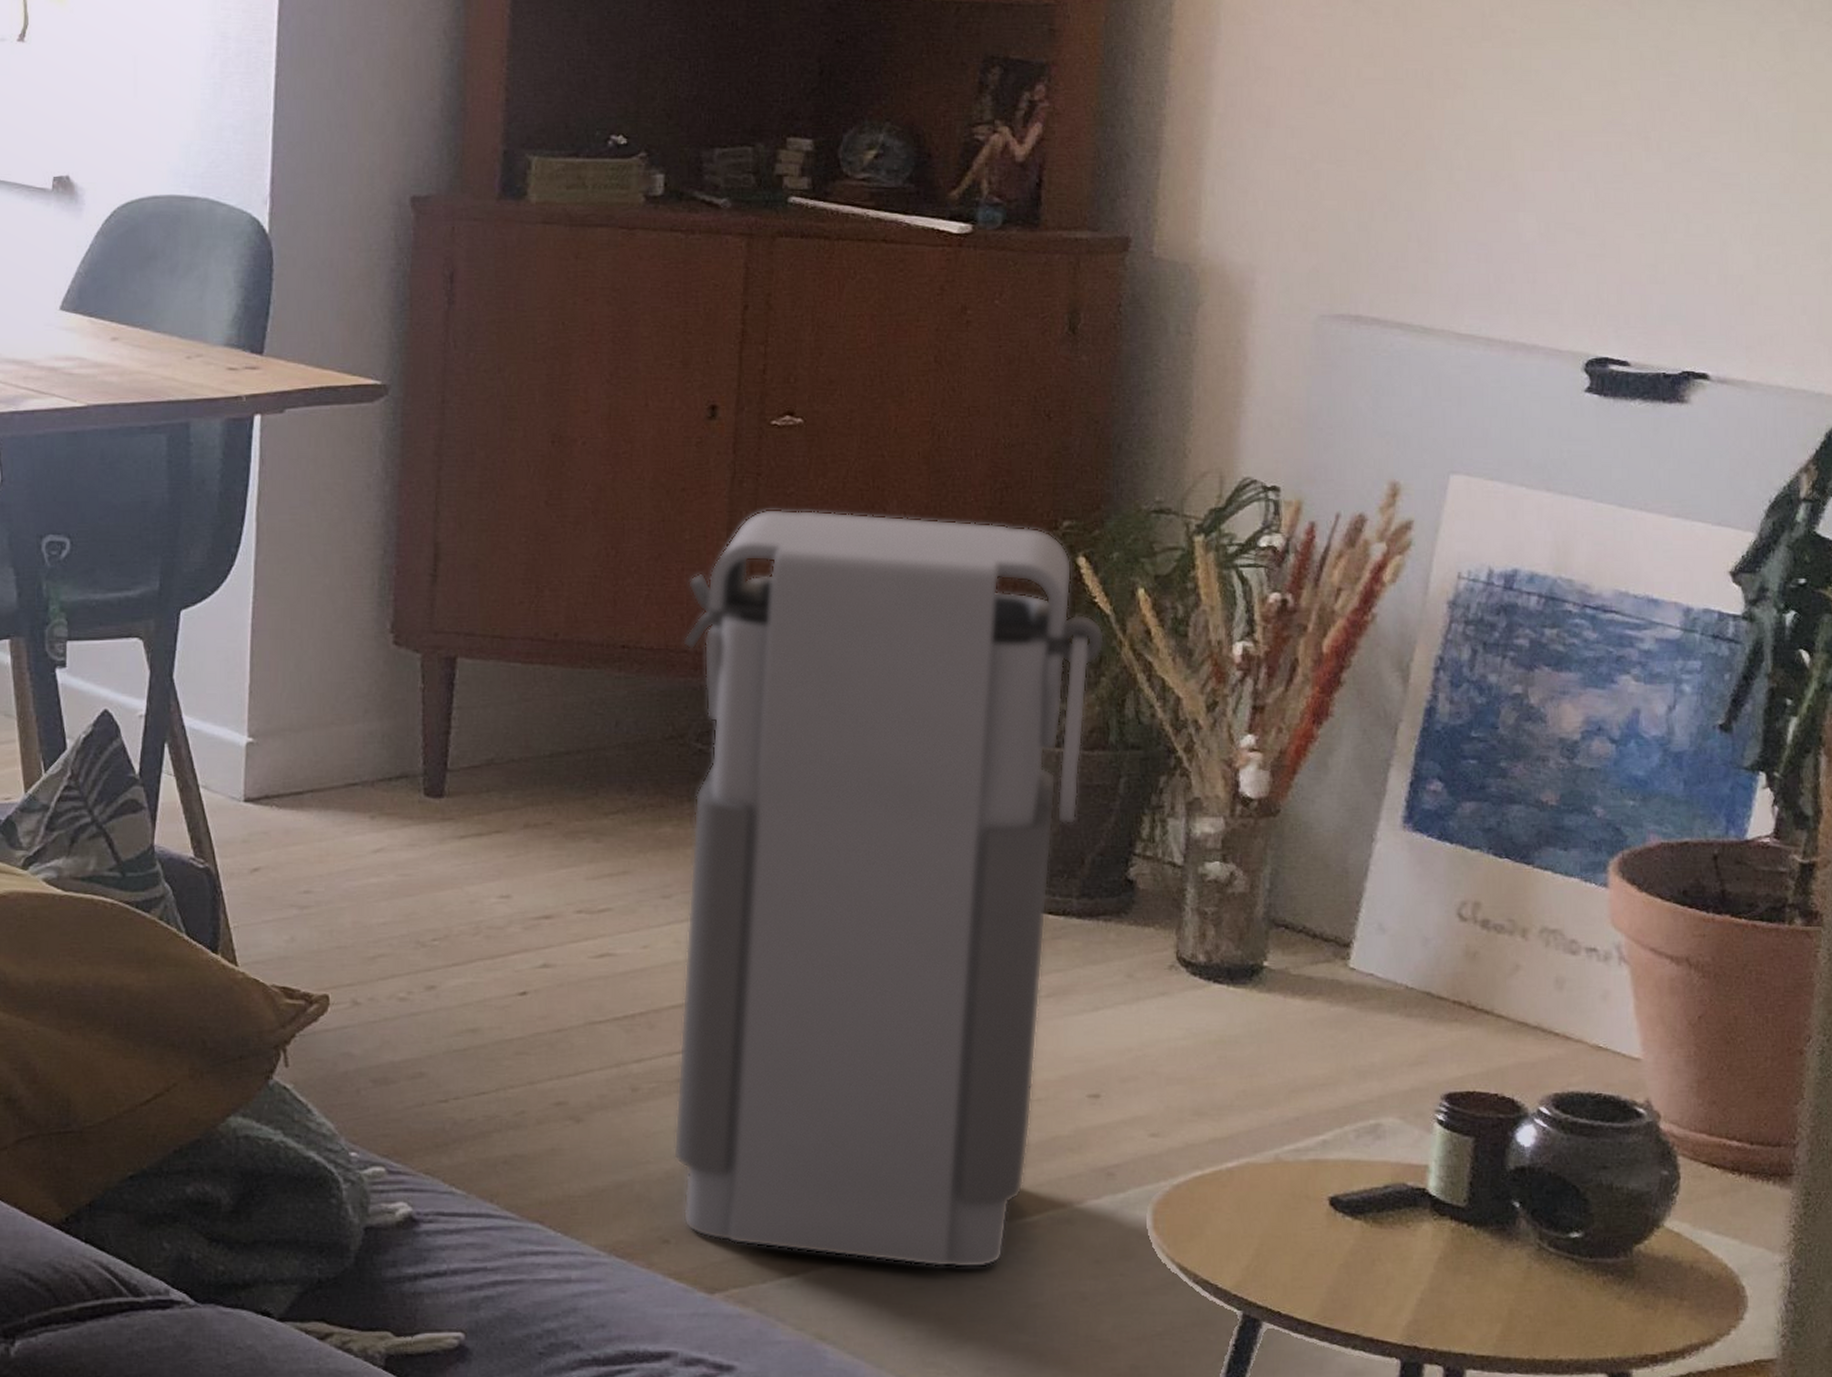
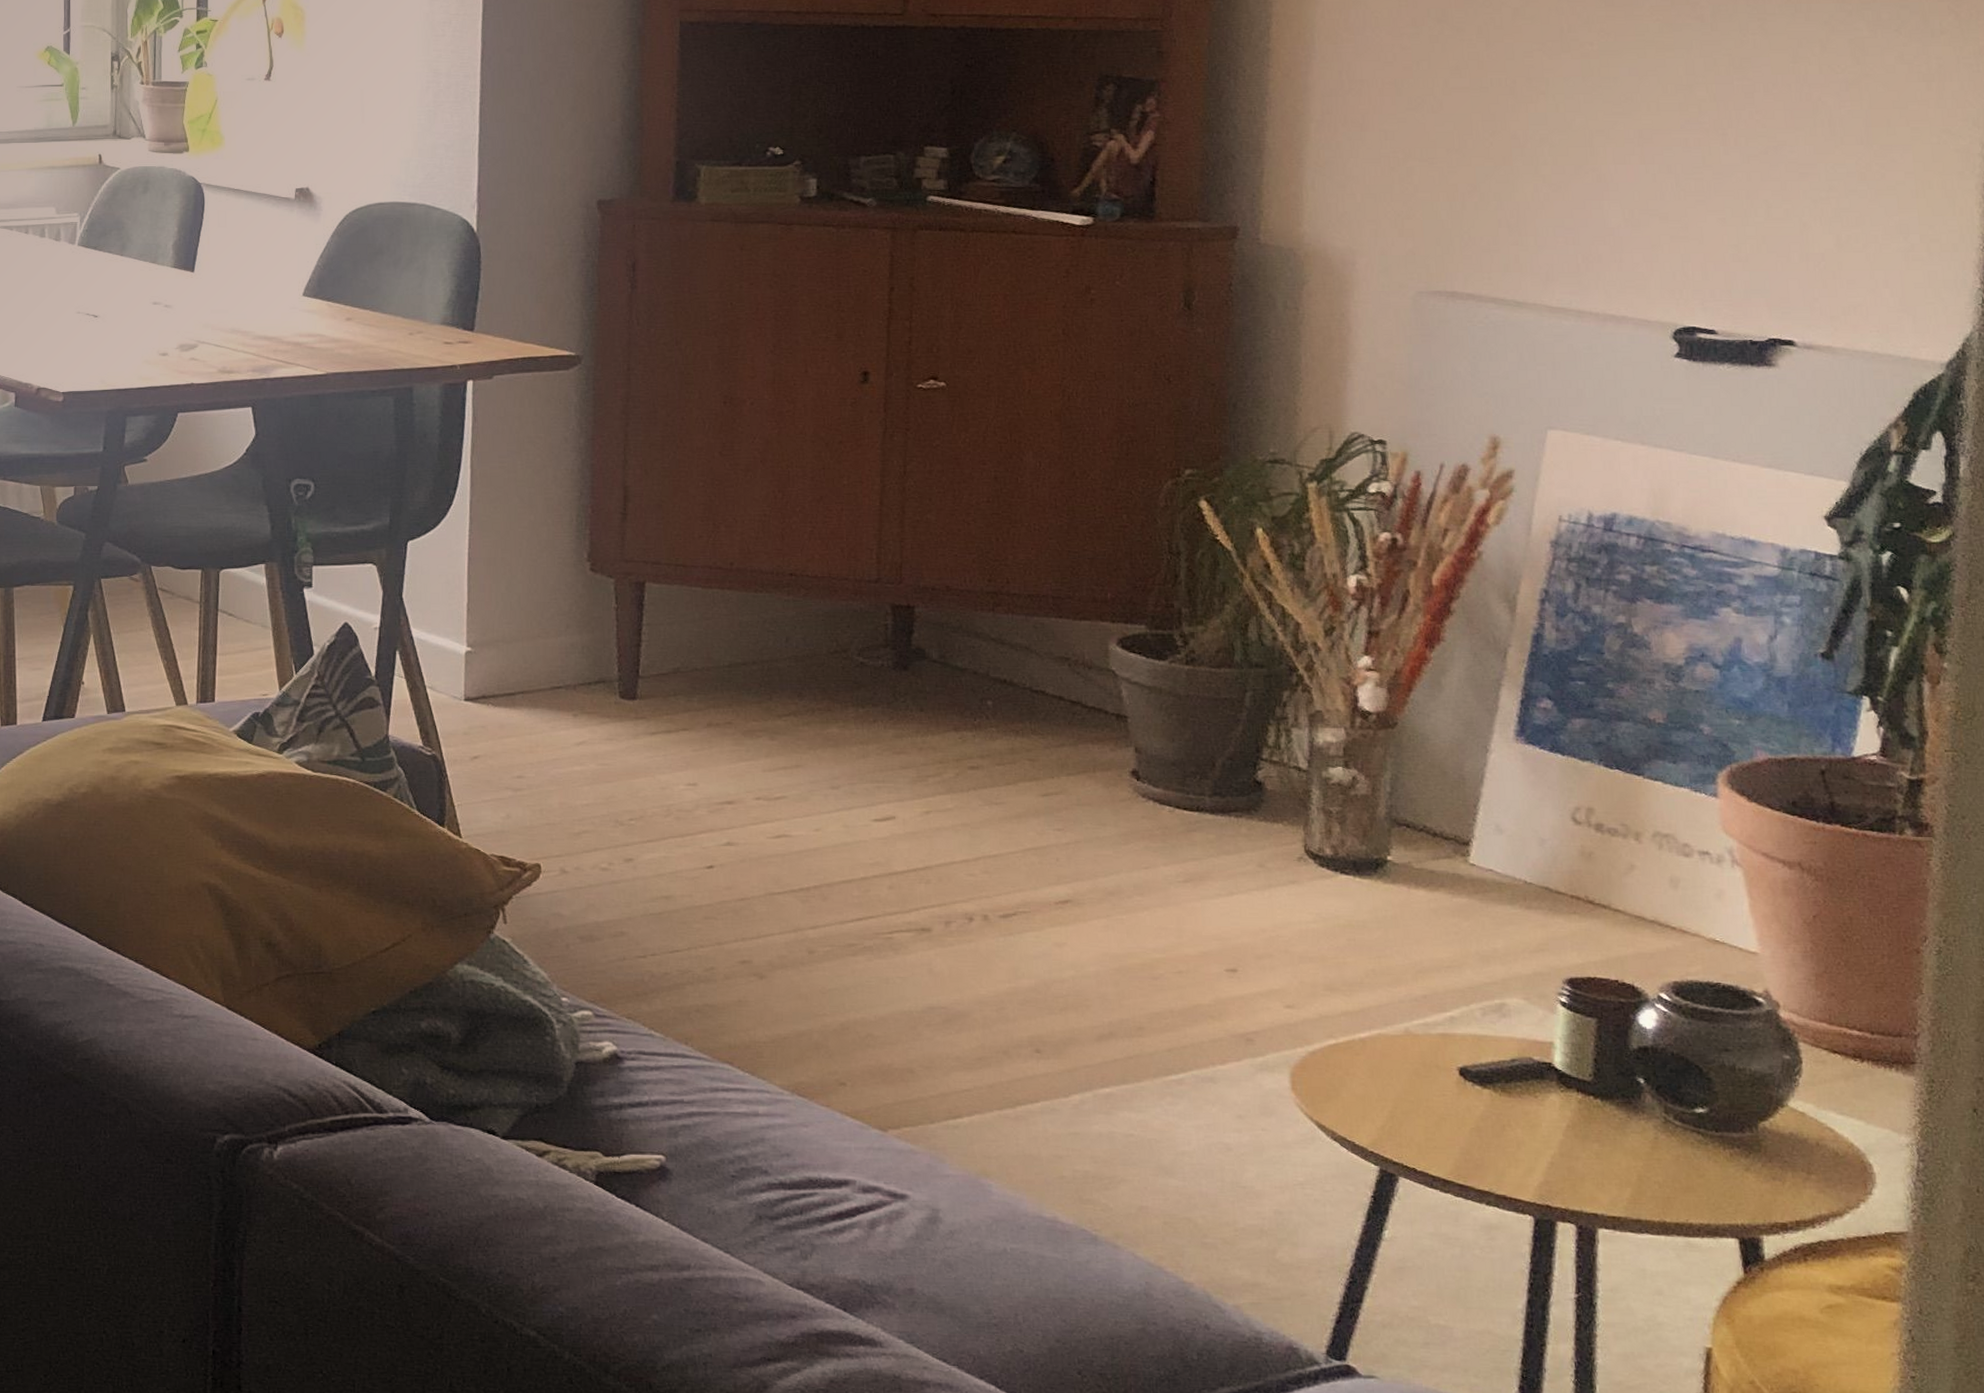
grenade: present [673,508,1105,1269] -> none [844,458,1228,1118]

